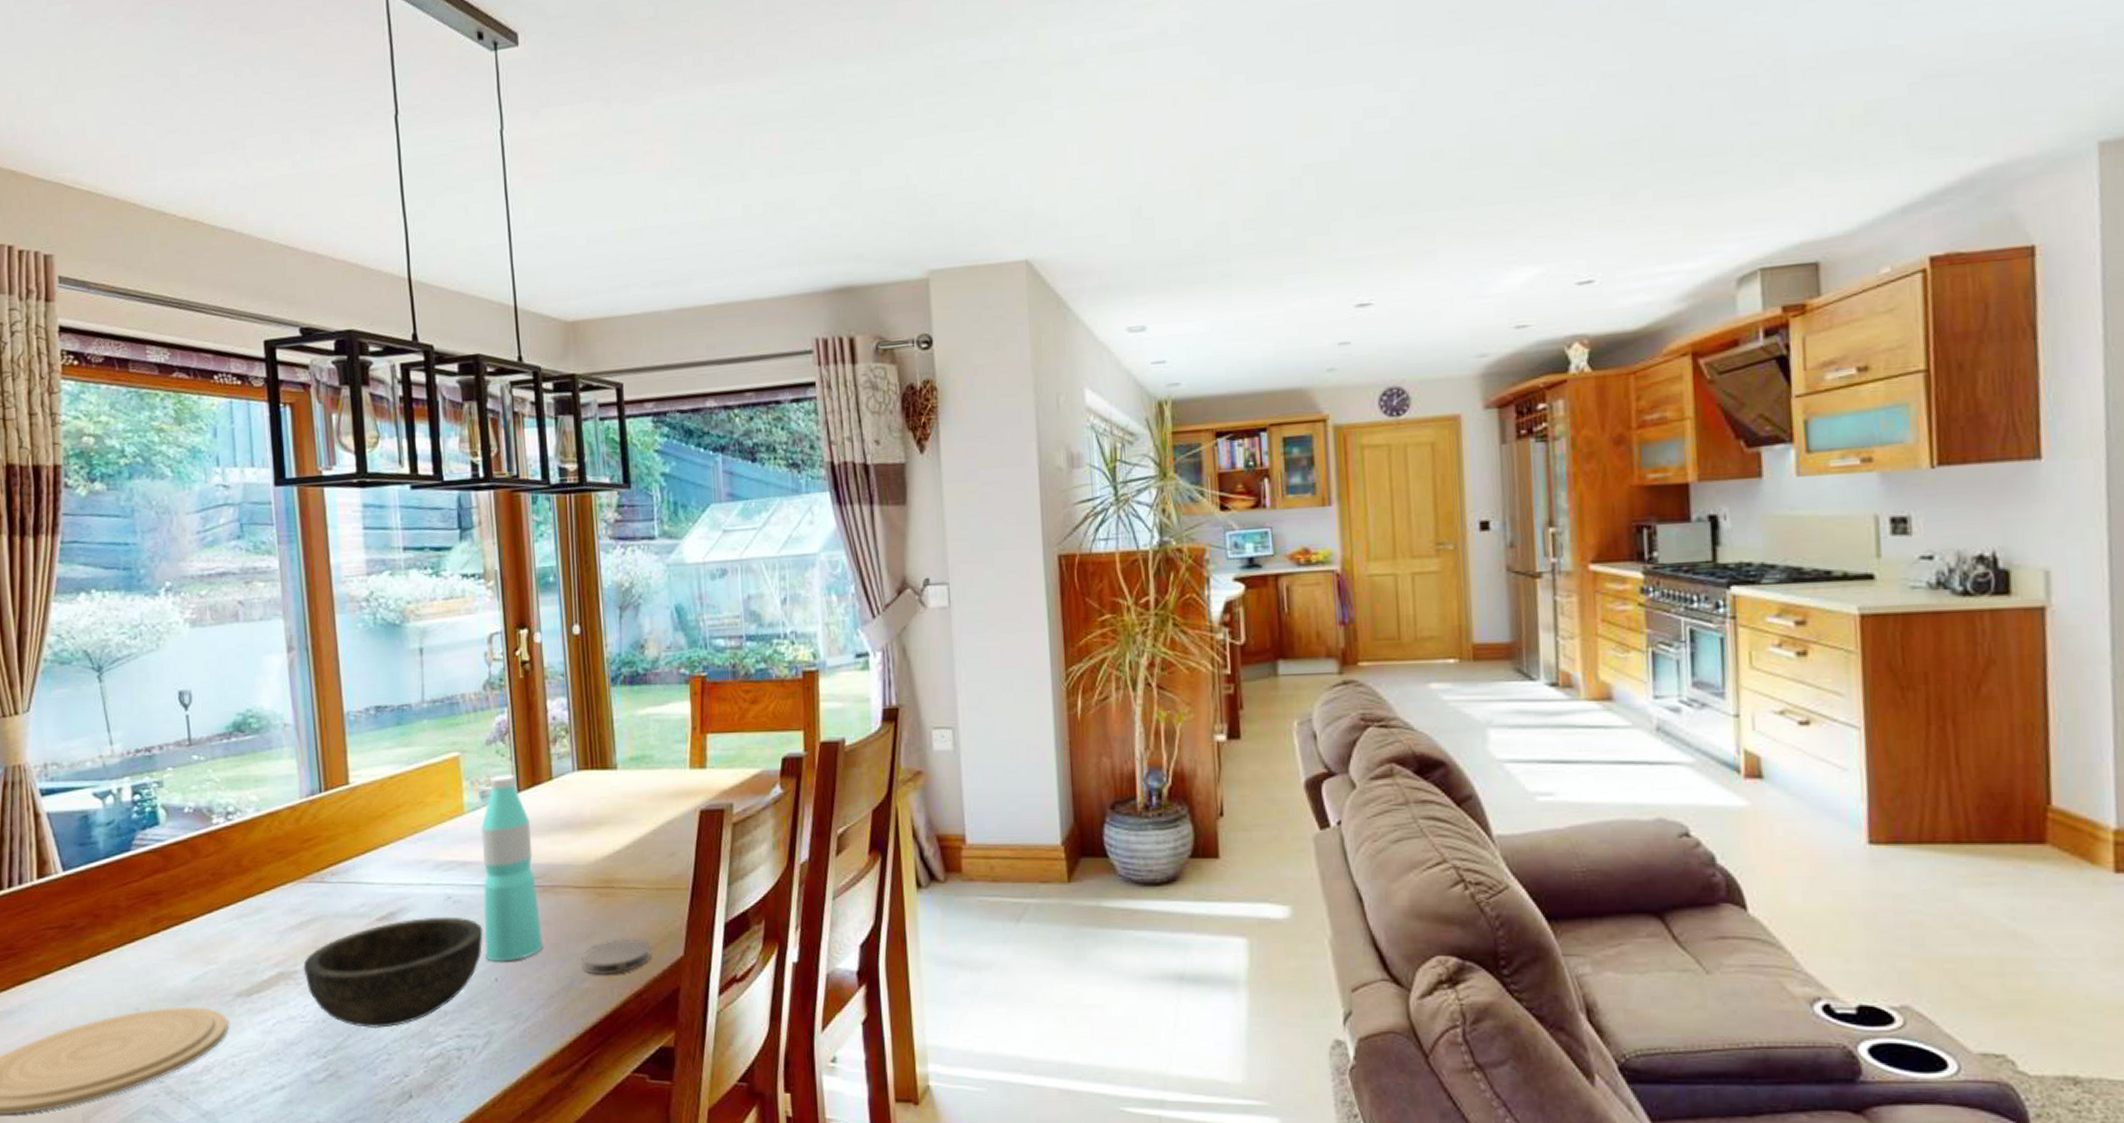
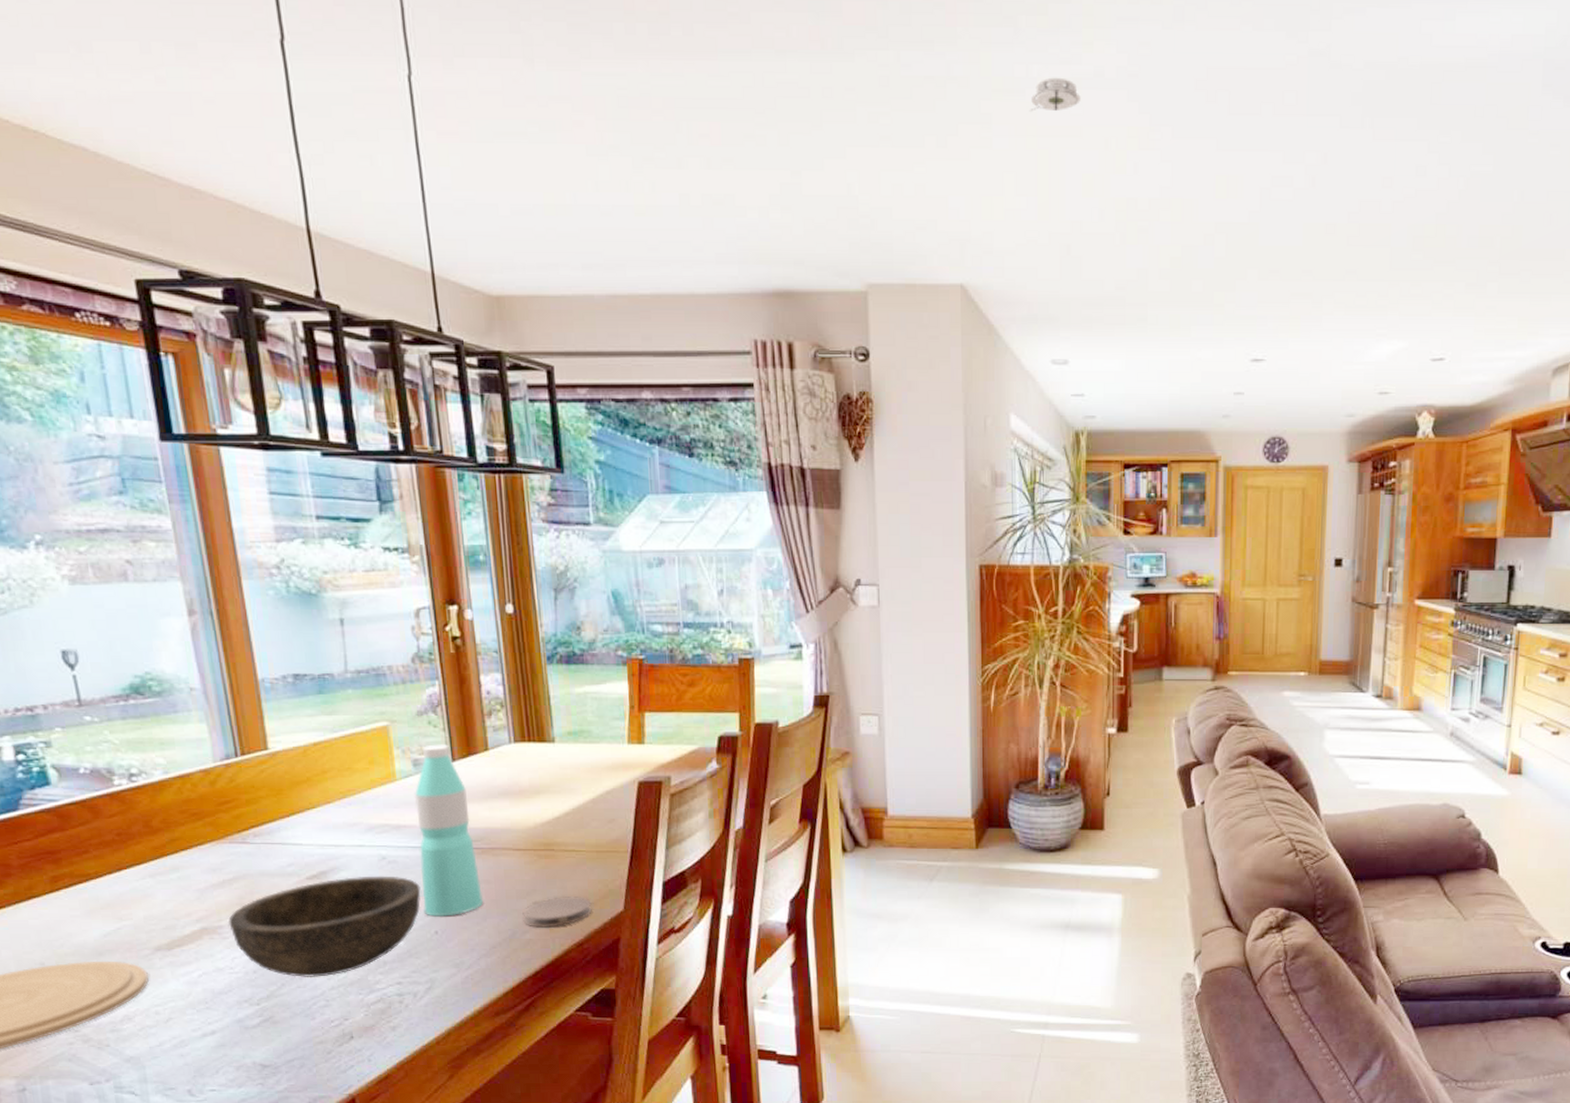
smoke detector: none [1091,42,1144,80] -> present [1030,77,1081,112]

